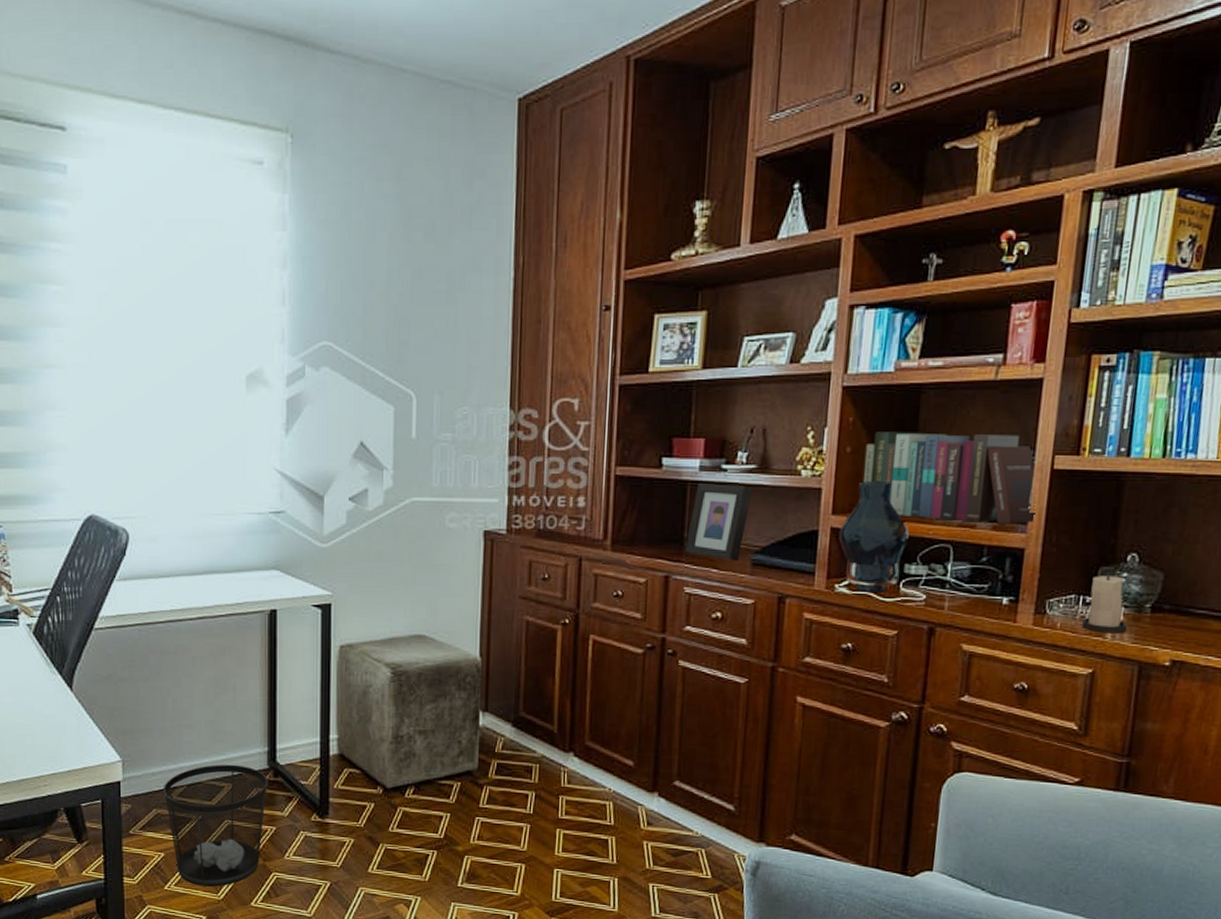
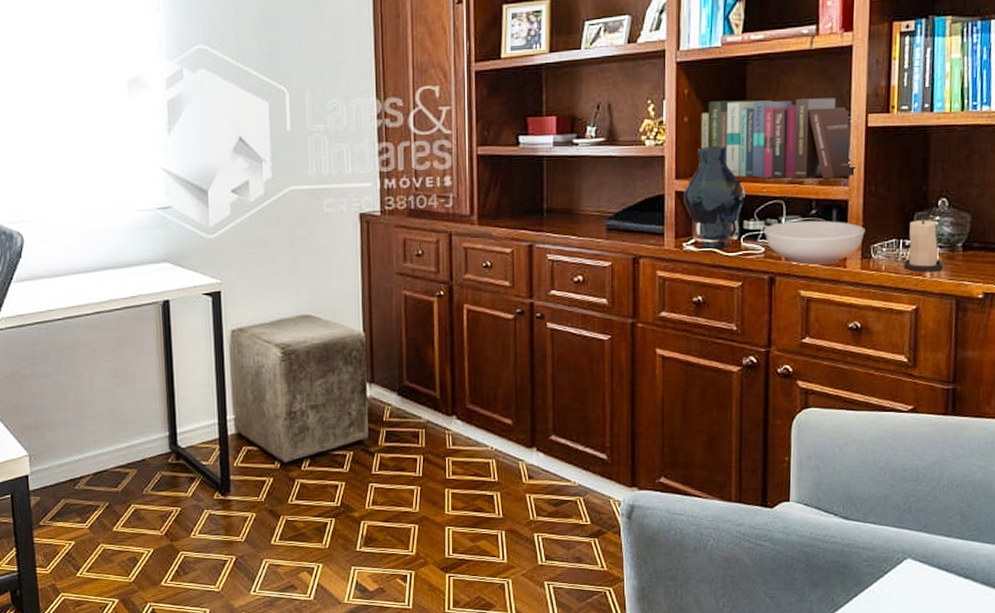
waste bin: present [162,764,268,887] -> none [69,450,171,570]
picture frame: present [684,483,752,562] -> none [545,157,602,228]
bowl: none [926,568,1042,619] -> present [763,220,865,266]

